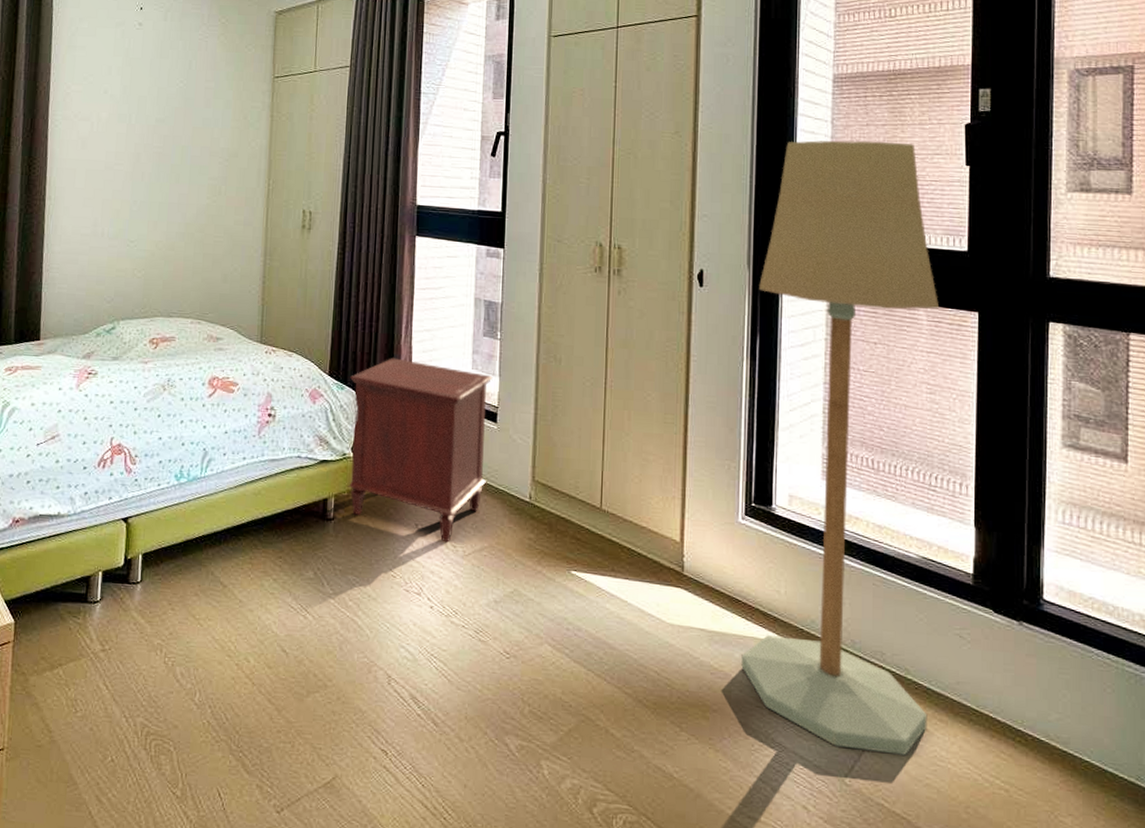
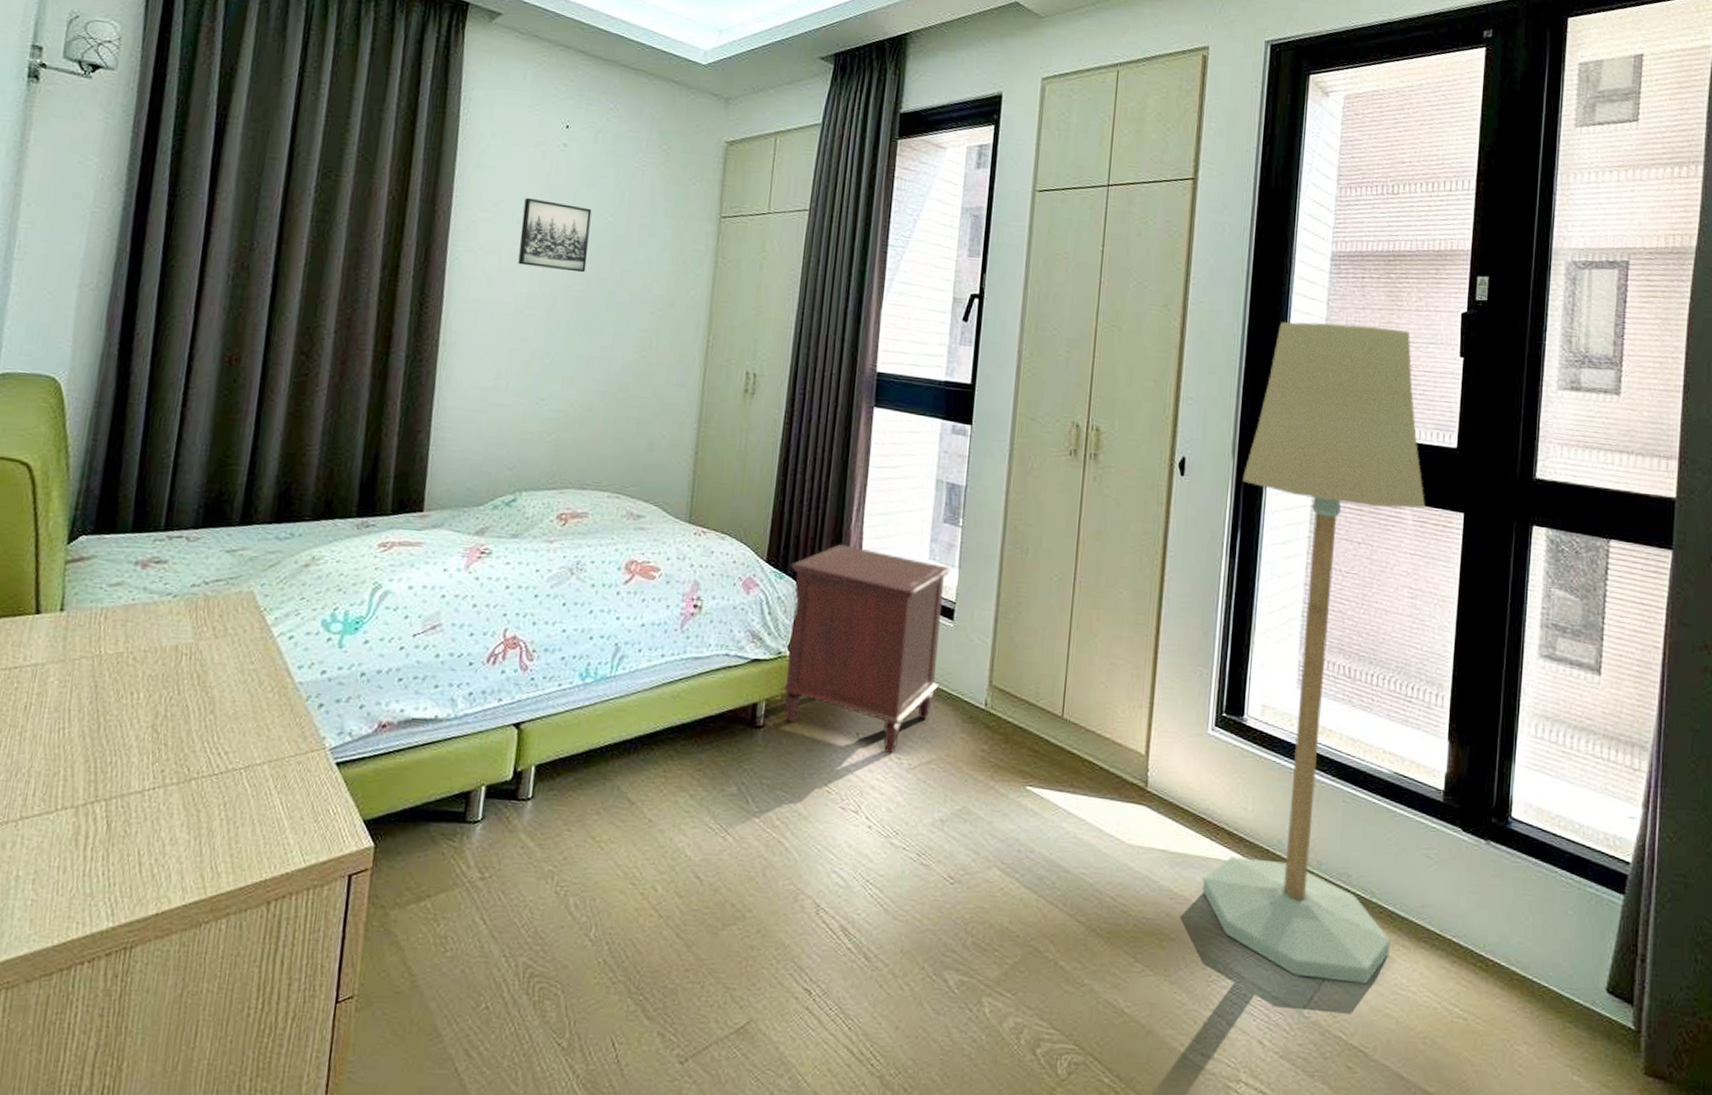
wall art: none [106,71,165,132] -> present [518,197,592,273]

